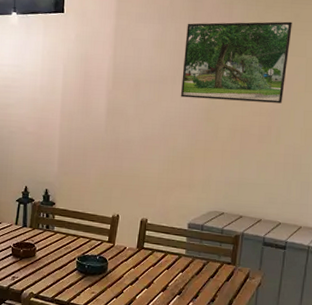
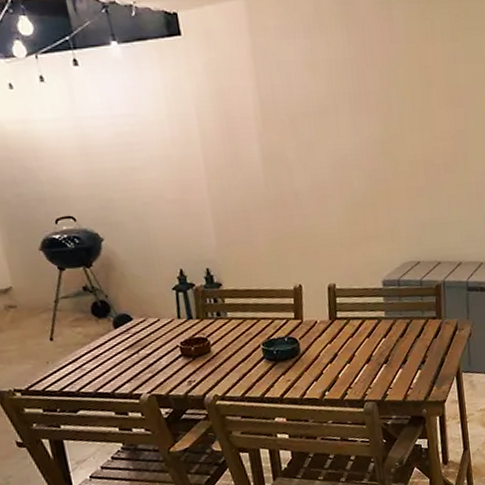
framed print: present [180,21,292,103] -> none [340,19,465,130]

